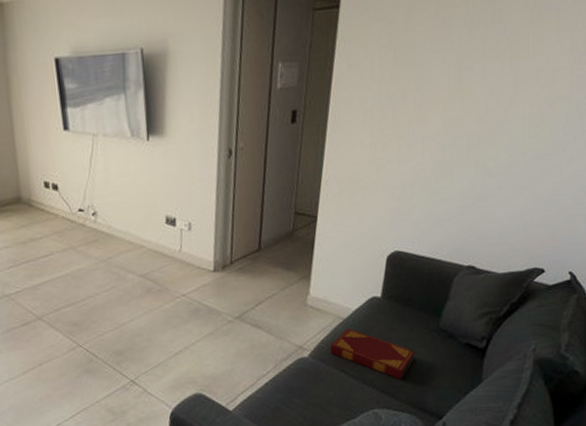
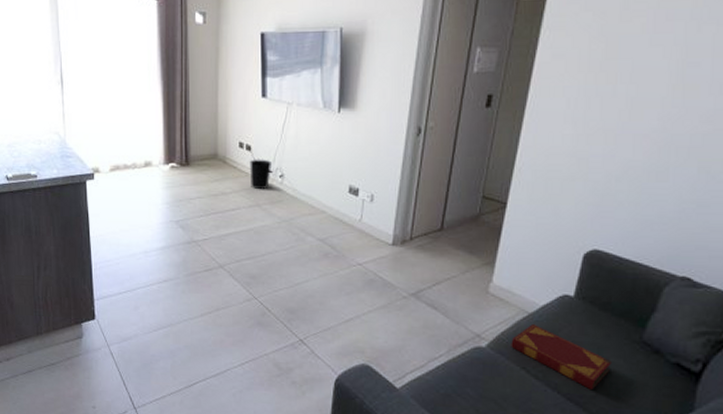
wastebasket: none [58,197,83,232] -> present [249,159,273,190]

